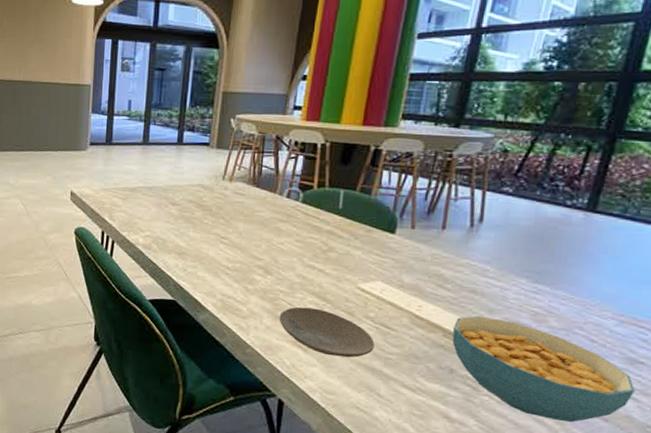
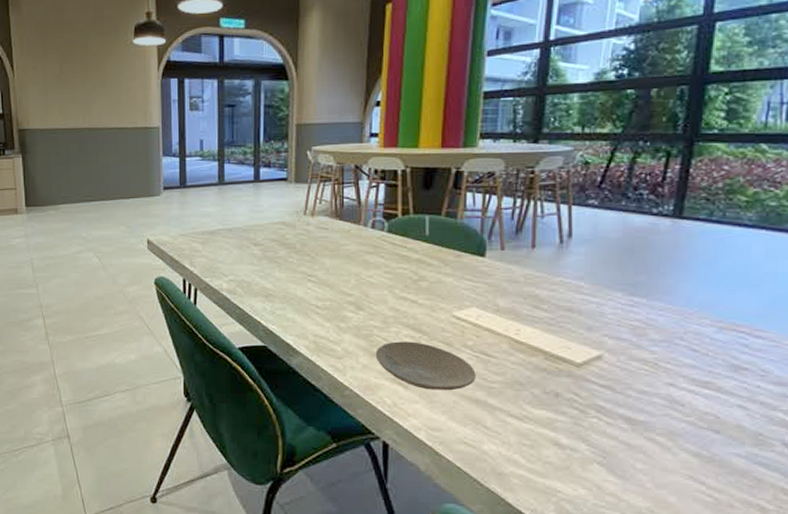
cereal bowl: present [452,315,635,422] -> none [554,334,742,437]

